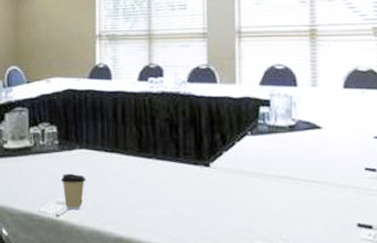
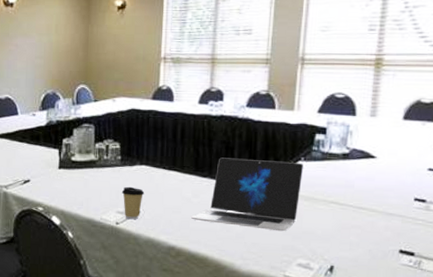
laptop: none [138,136,251,213] -> present [191,157,303,232]

